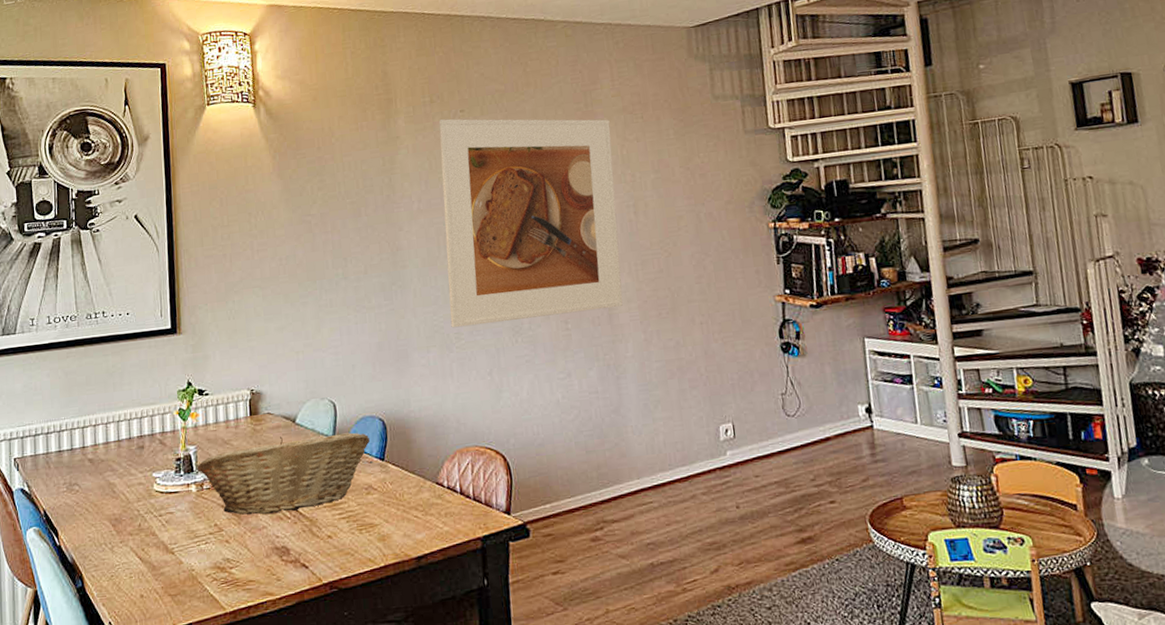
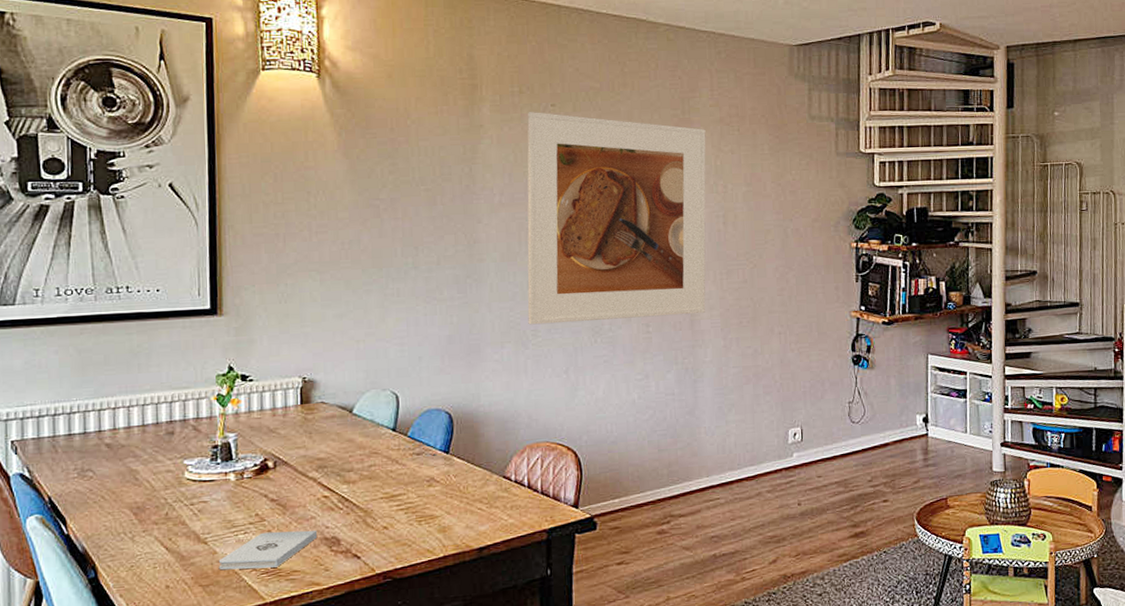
notepad: none [184,540,270,580] -> present [218,530,318,570]
fruit basket: present [197,432,370,515] -> none [237,425,434,505]

